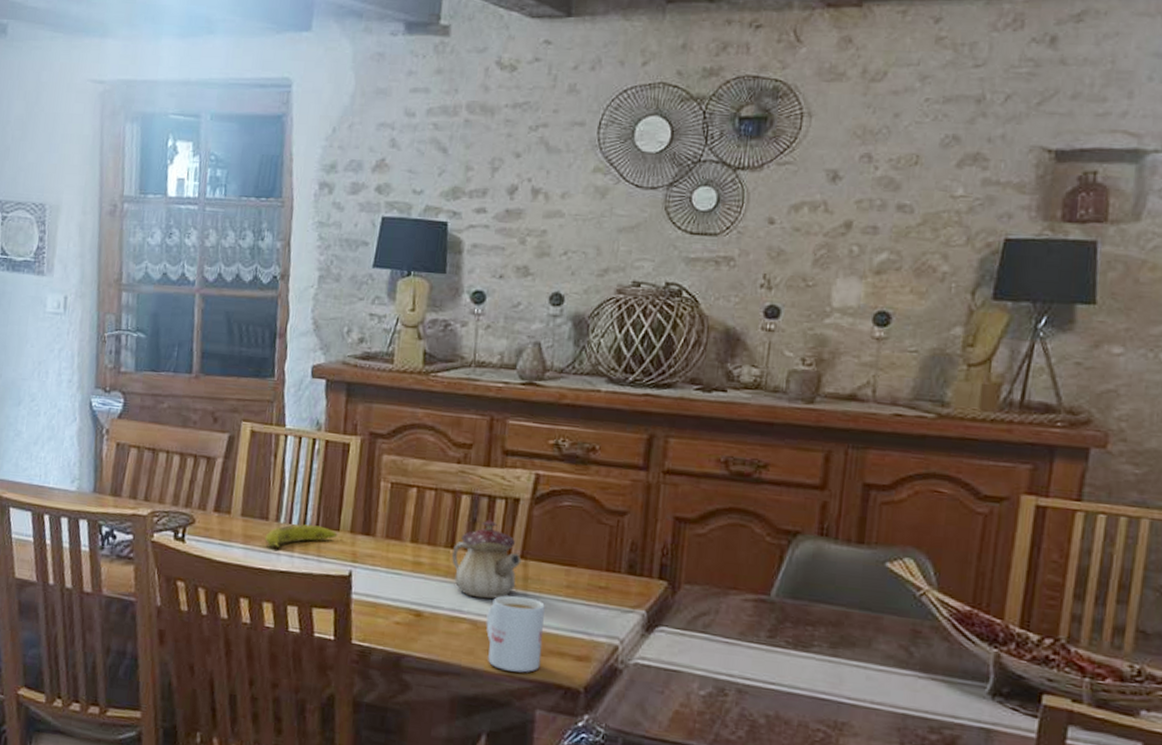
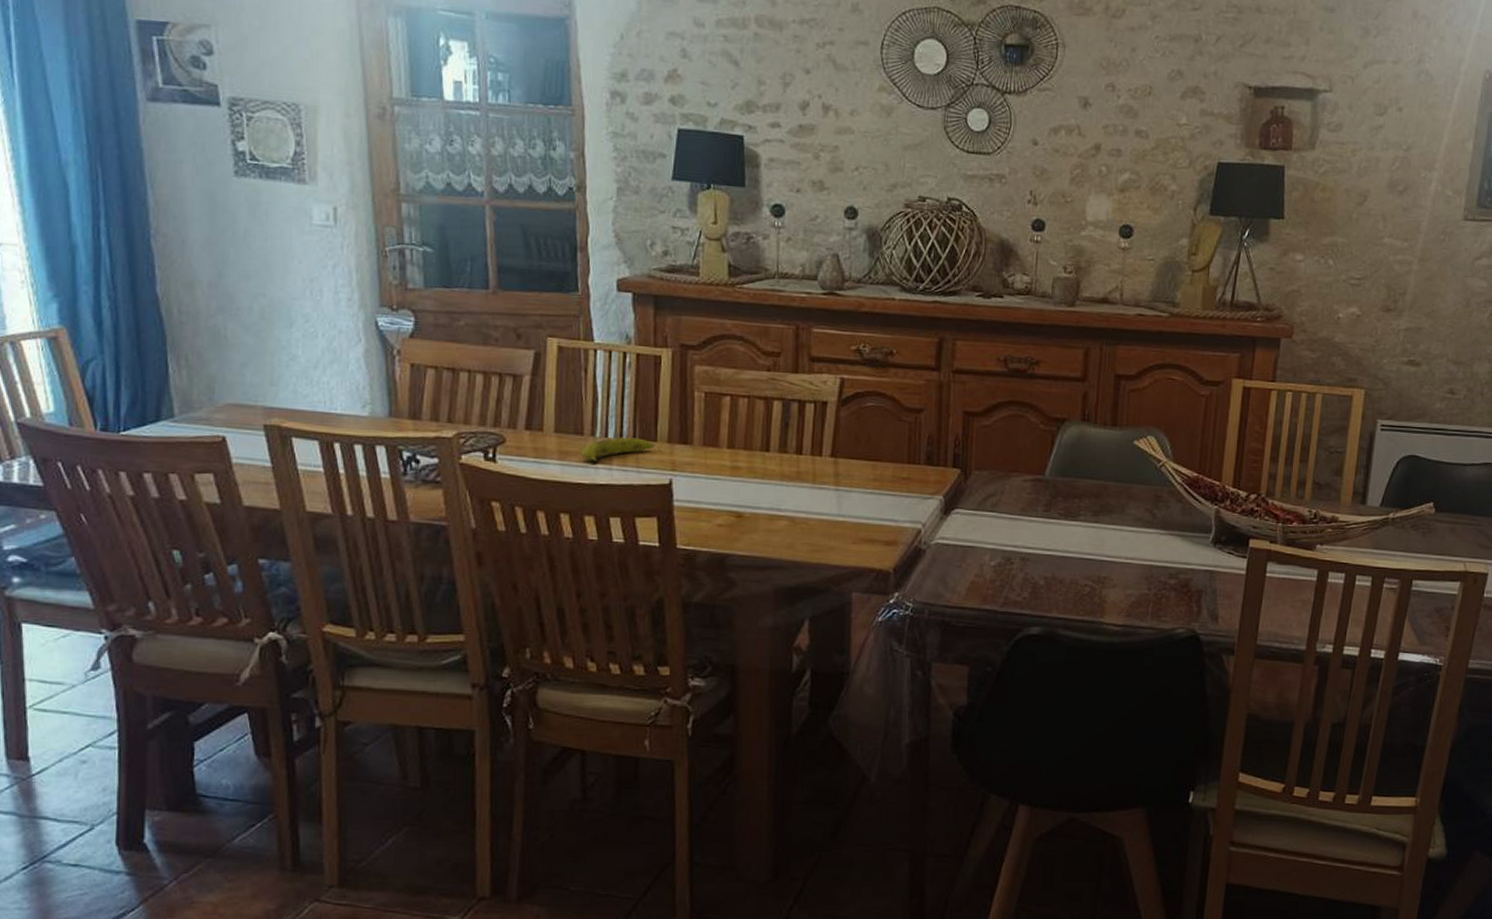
teapot: present [452,519,522,599] -> none [768,423,832,497]
mug: present [486,595,545,673] -> none [803,491,855,561]

